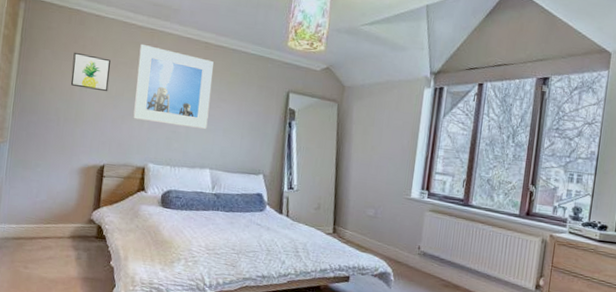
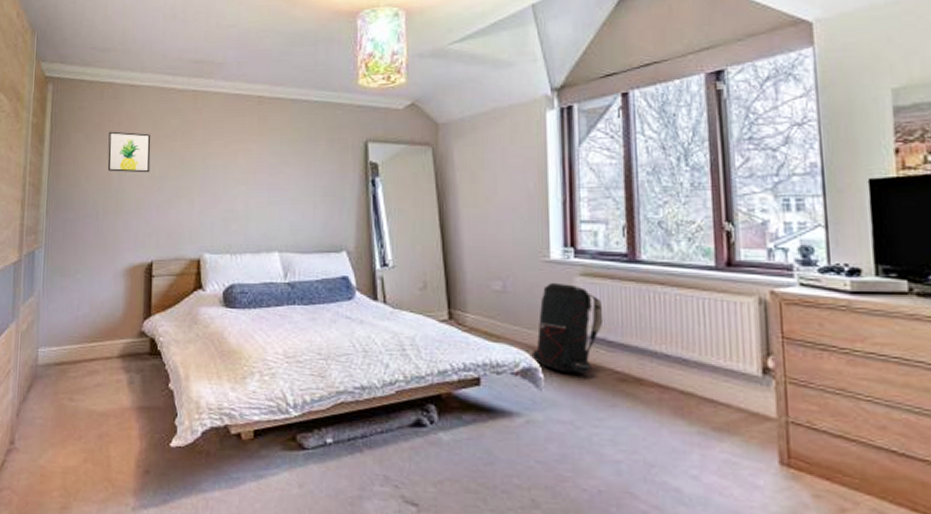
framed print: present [133,43,214,129] -> none [181,109,271,202]
backpack: none [387,214,441,280] -> present [531,282,604,374]

